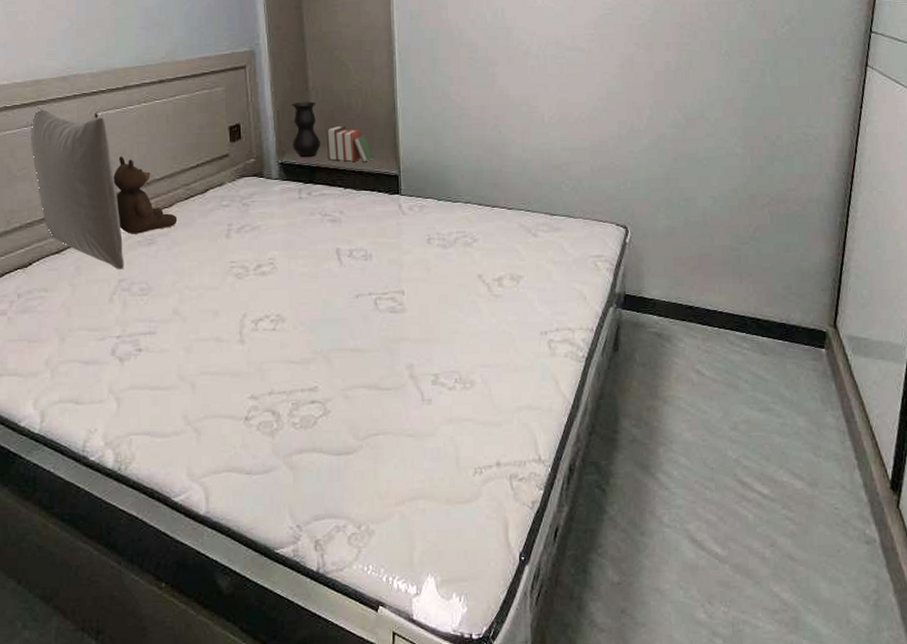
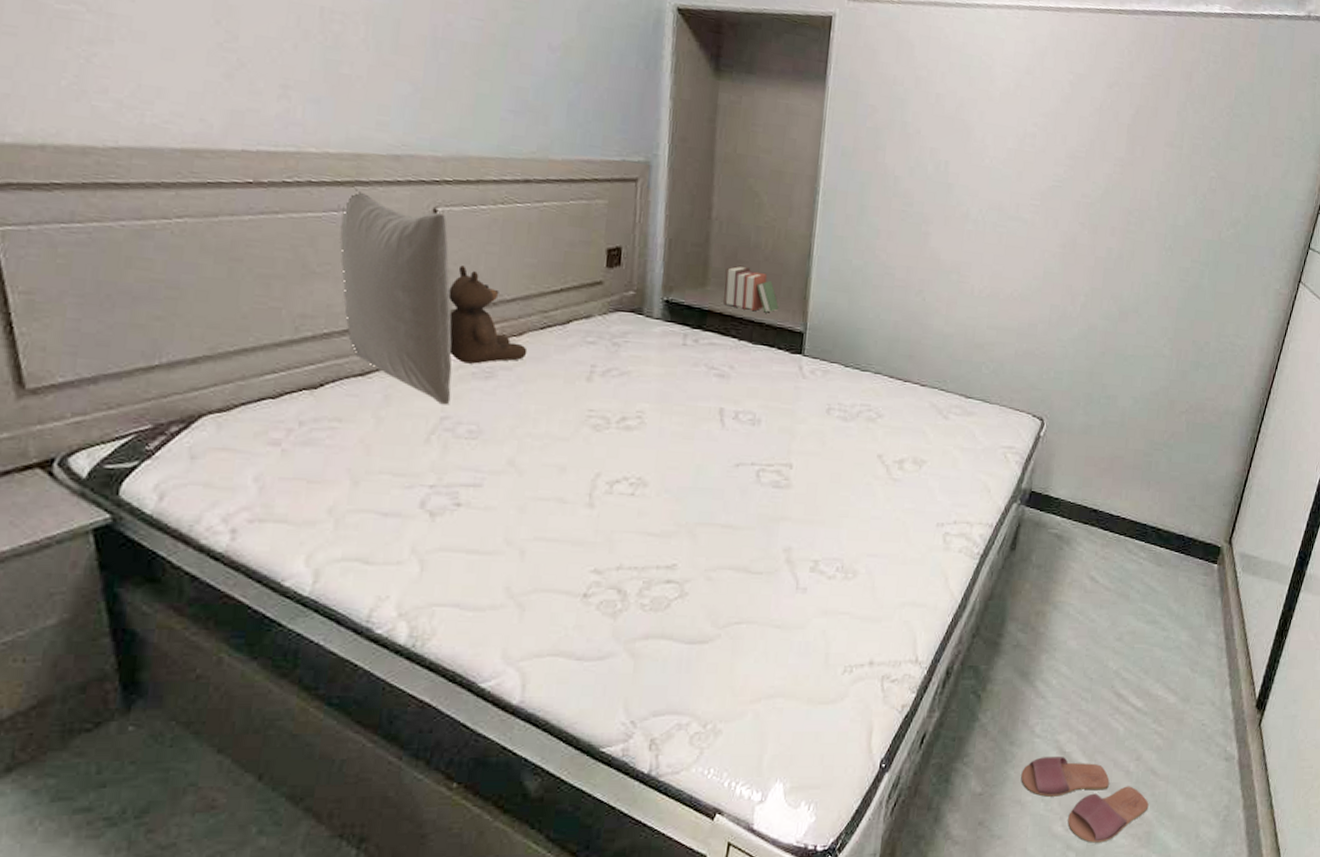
vase: present [292,101,321,158] -> none [683,232,719,299]
slippers: none [656,544,791,629] -> present [1021,755,1149,843]

